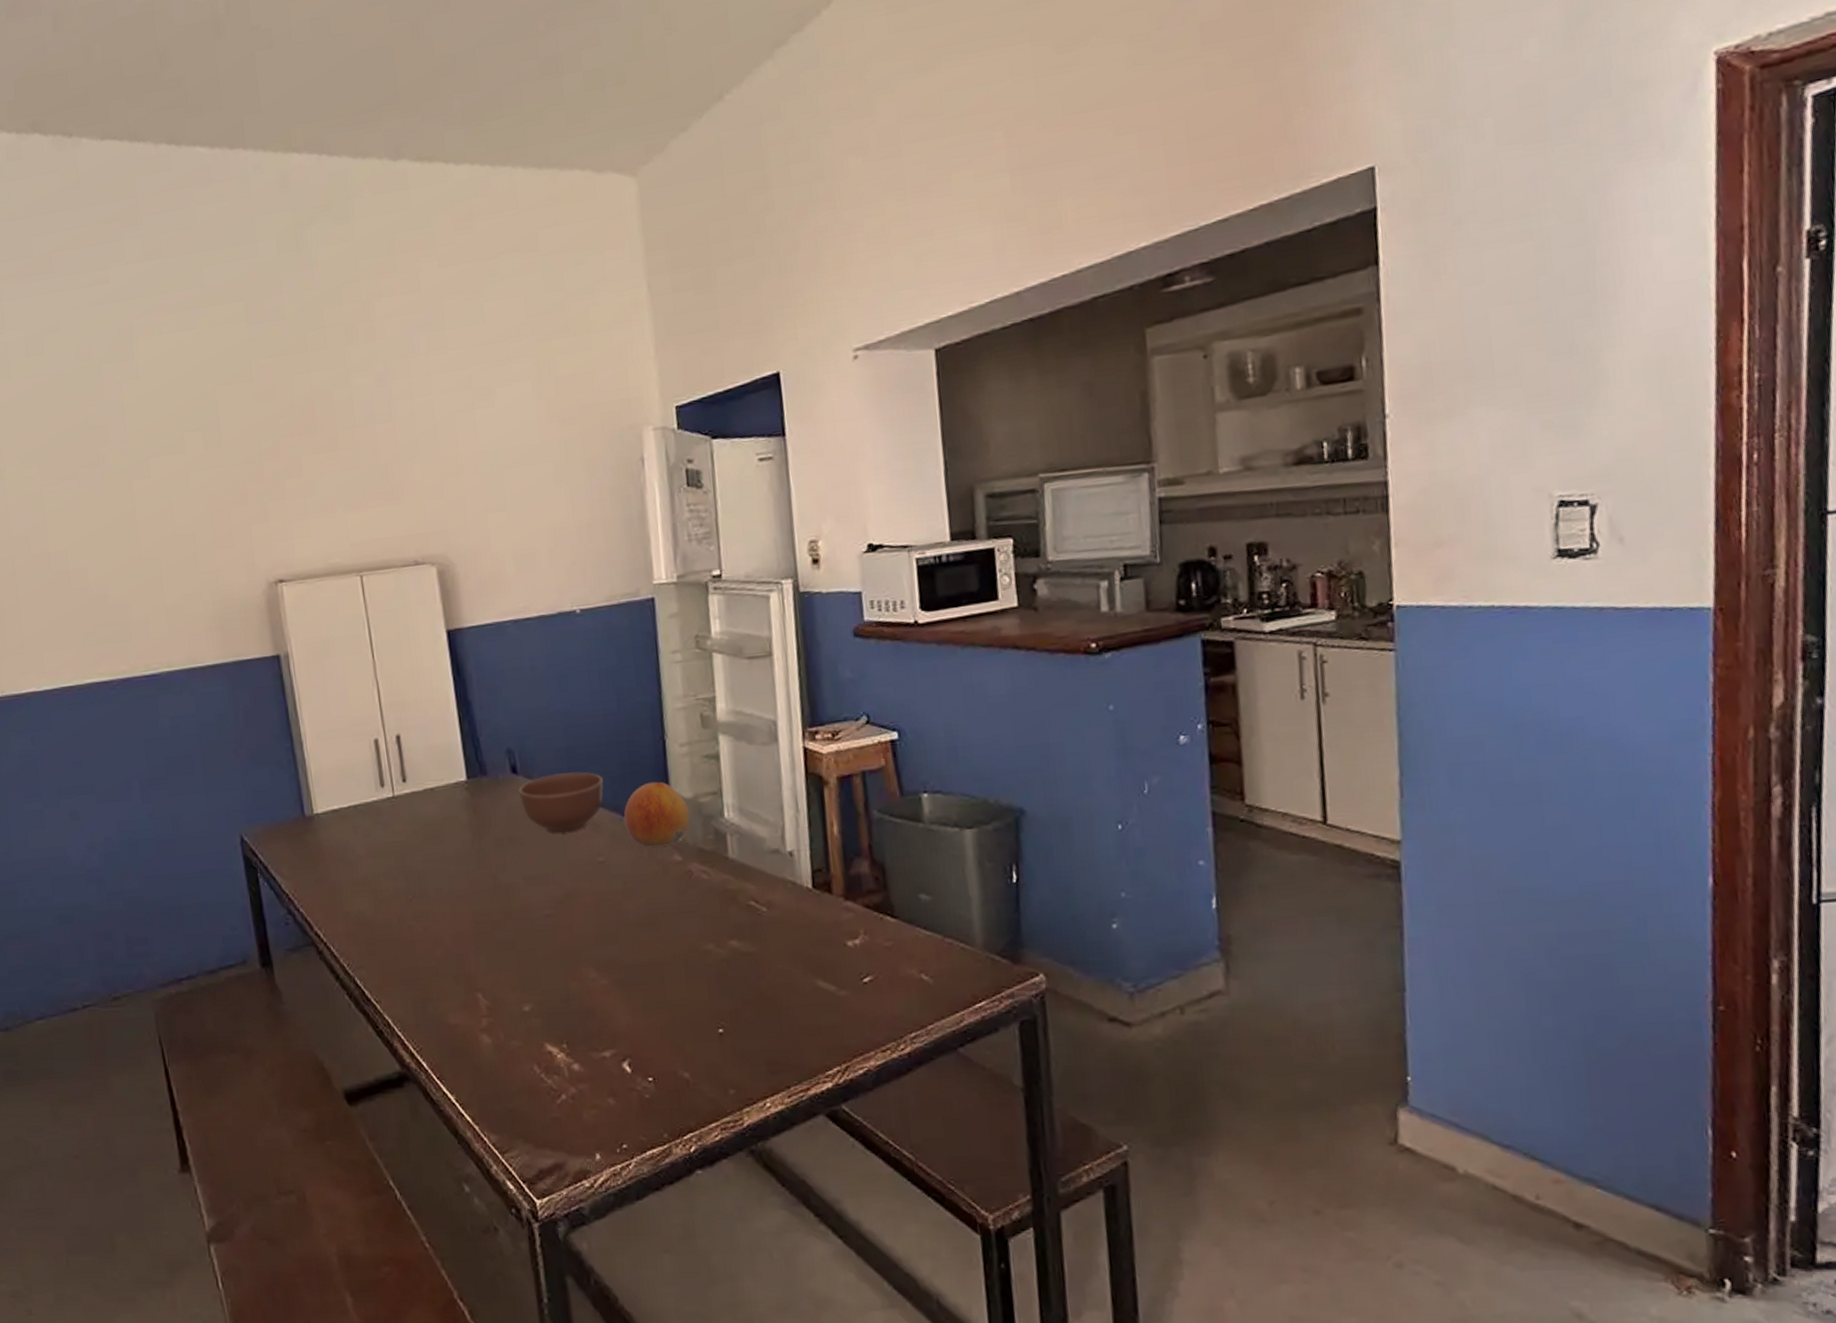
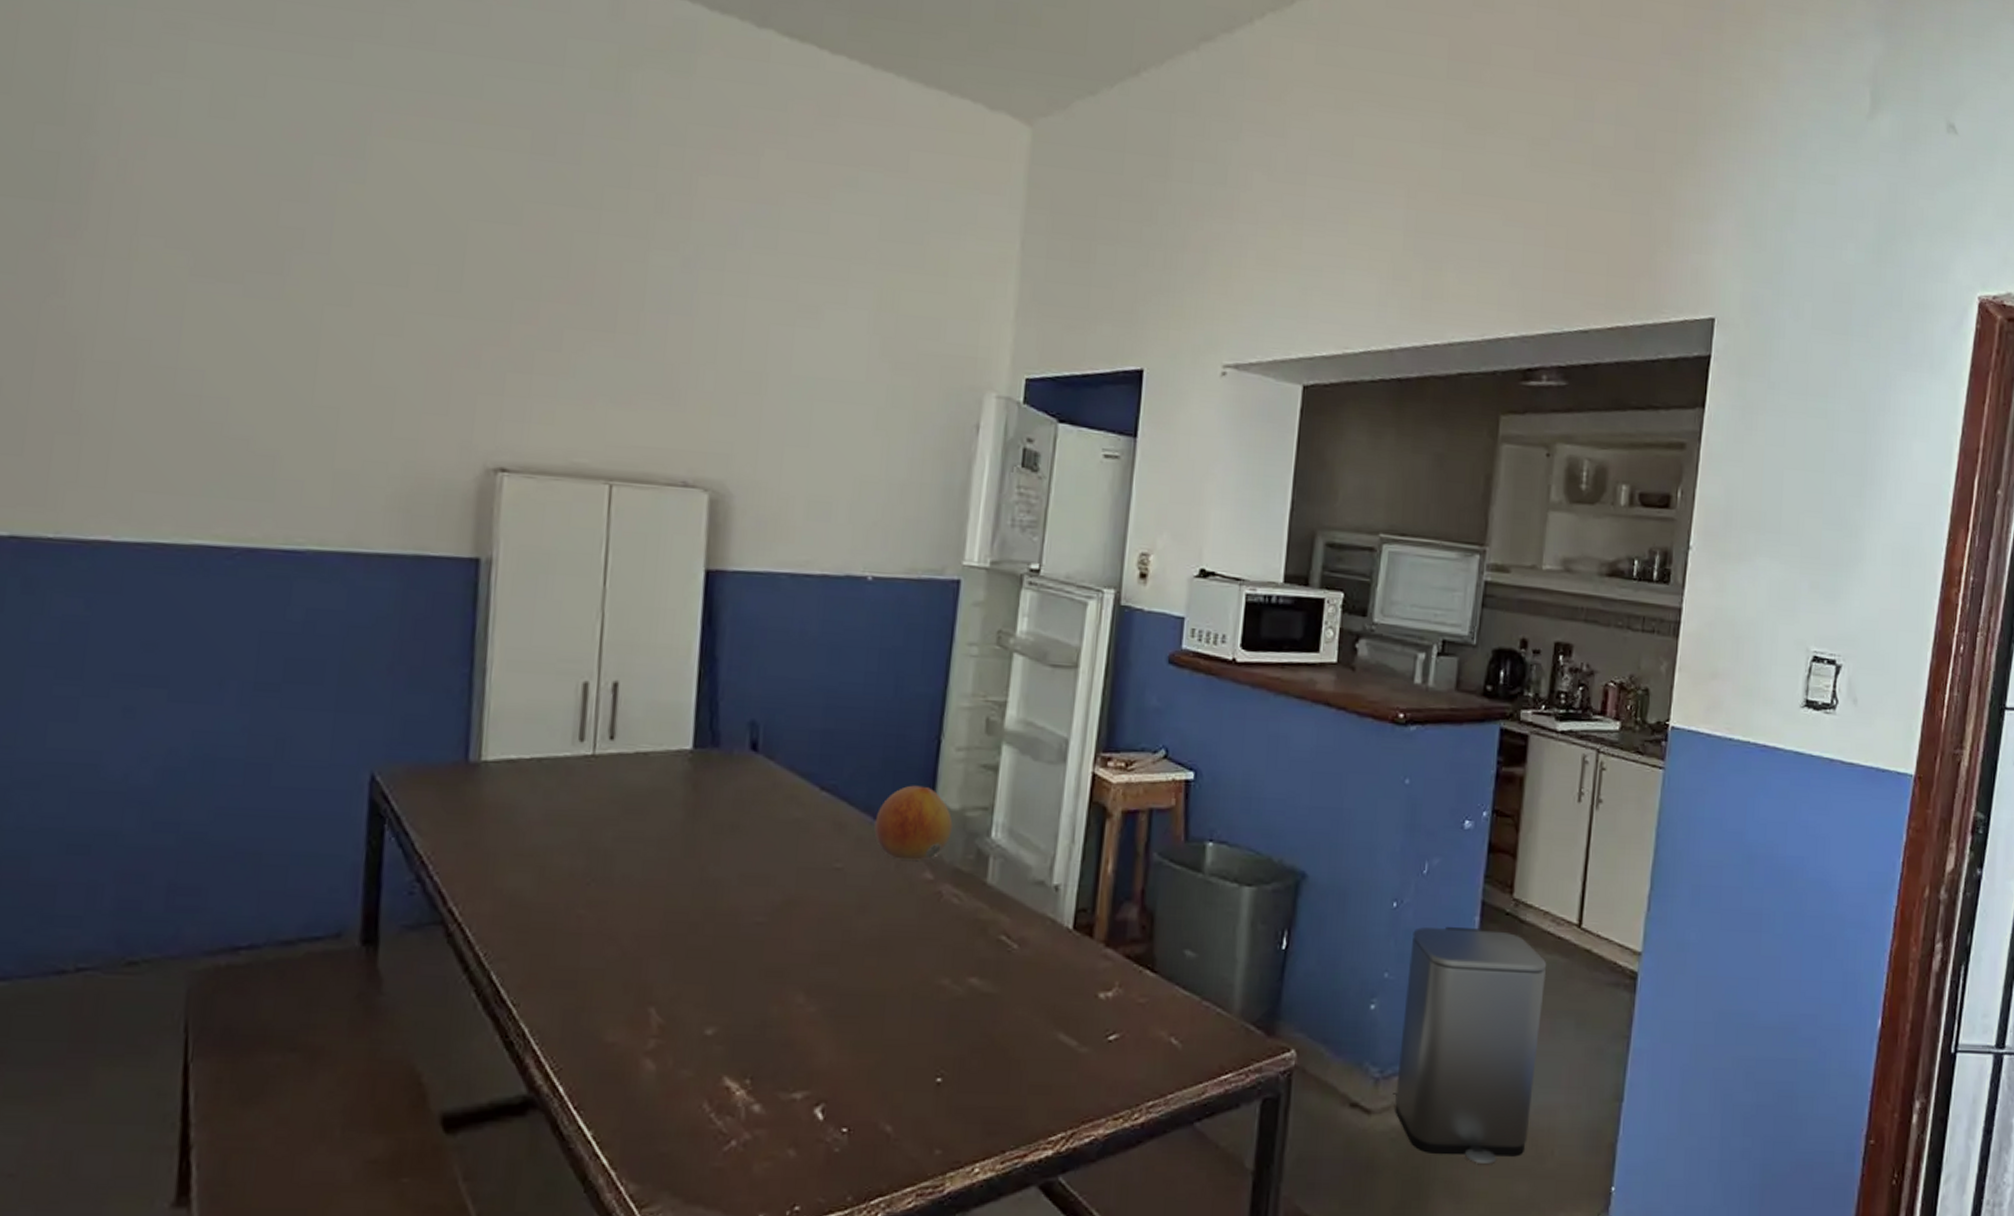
bowl: present [518,771,604,833] -> none [754,758,860,829]
pedal bin: none [1144,838,1303,1065] -> present [1395,927,1547,1165]

